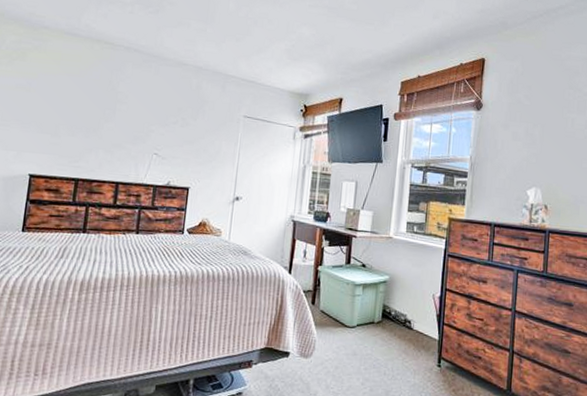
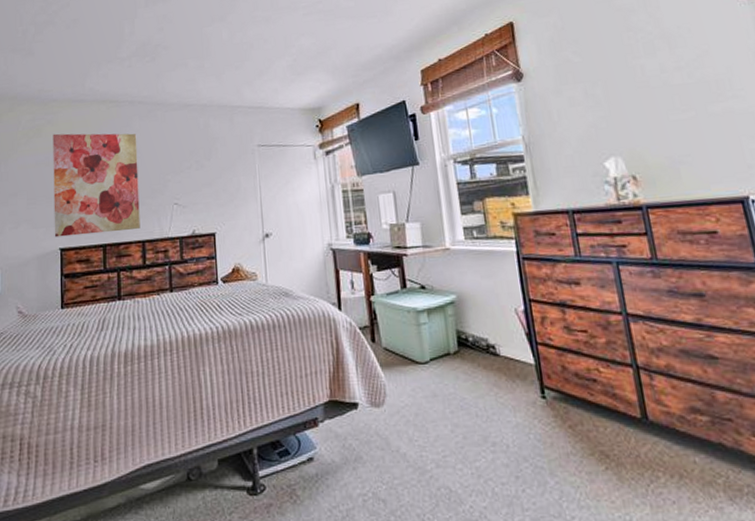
wall art: none [25,61,128,170] -> present [53,133,140,237]

